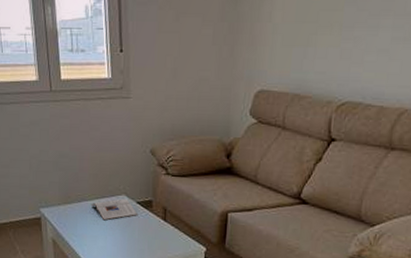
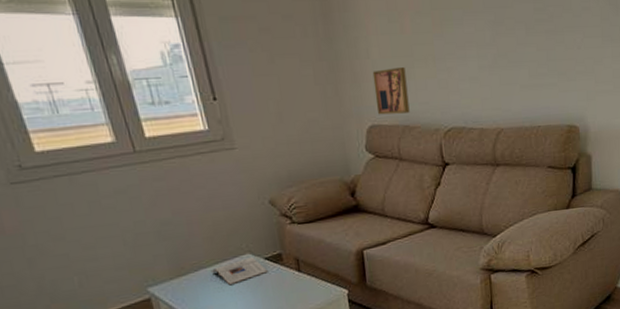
wall art: none [269,32,307,81] -> present [372,66,410,115]

